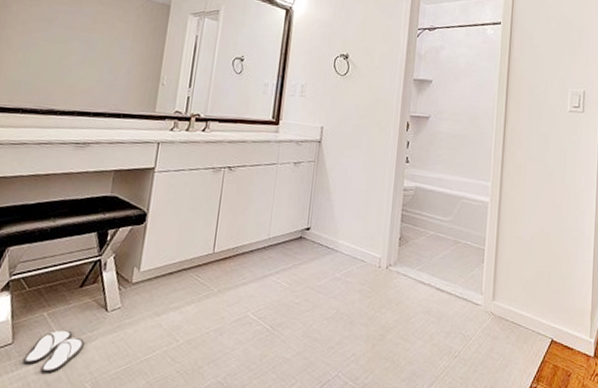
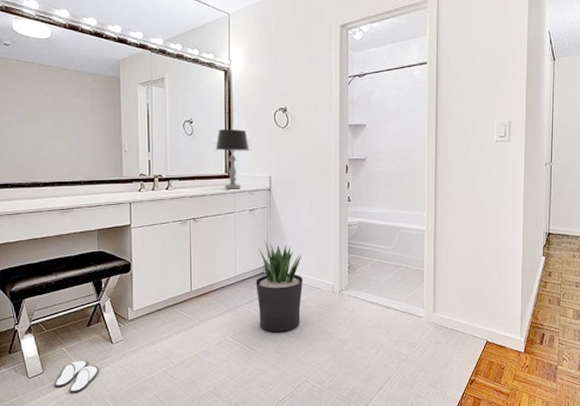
table lamp: none [265,71,303,138] -> present [216,129,249,189]
planter: none [289,199,349,312] -> present [256,240,303,333]

